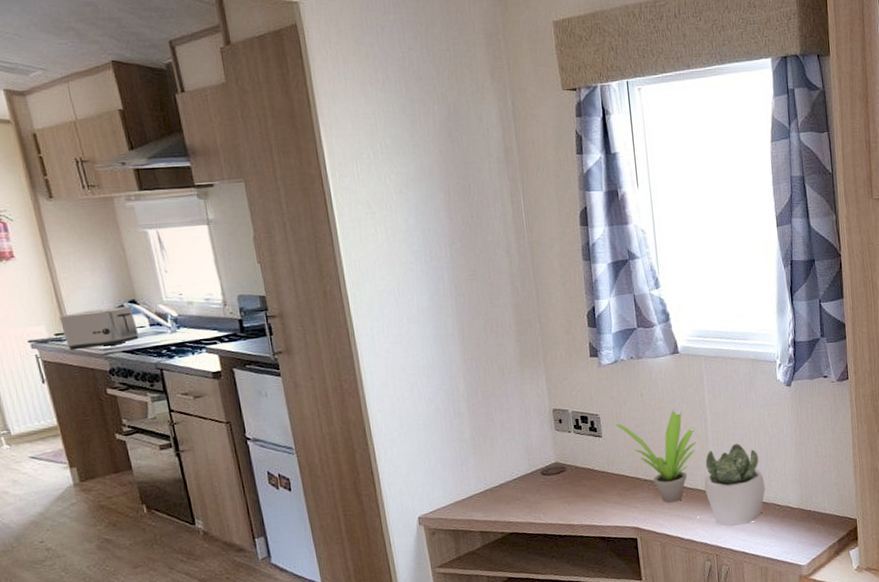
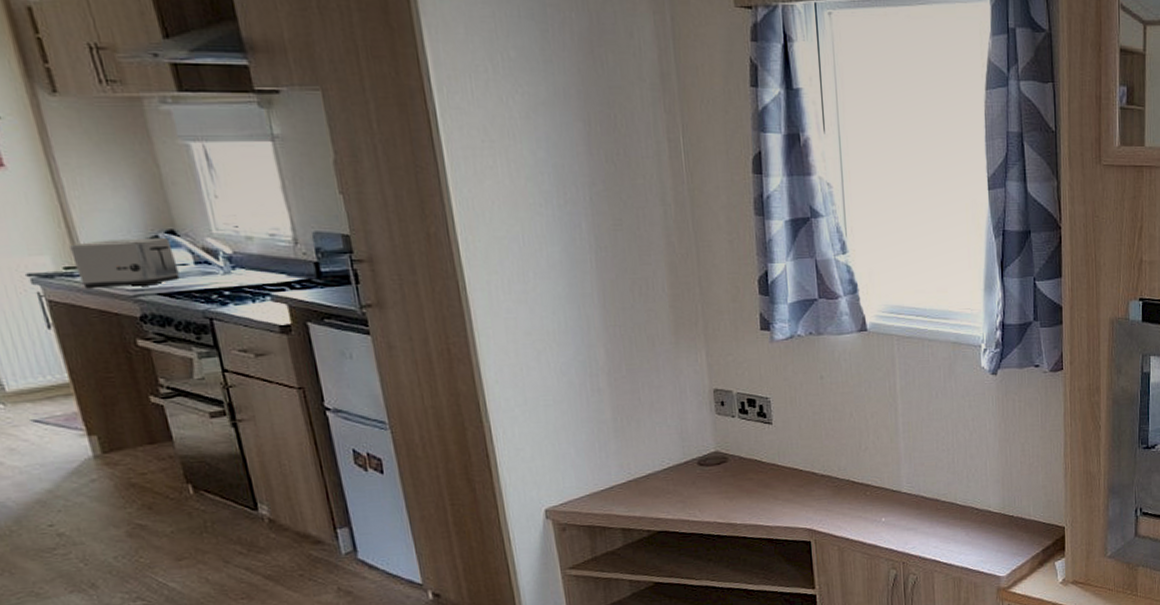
potted plant: present [615,409,696,504] -> none [789,395,884,503]
succulent plant: present [704,443,765,527] -> none [891,437,962,532]

